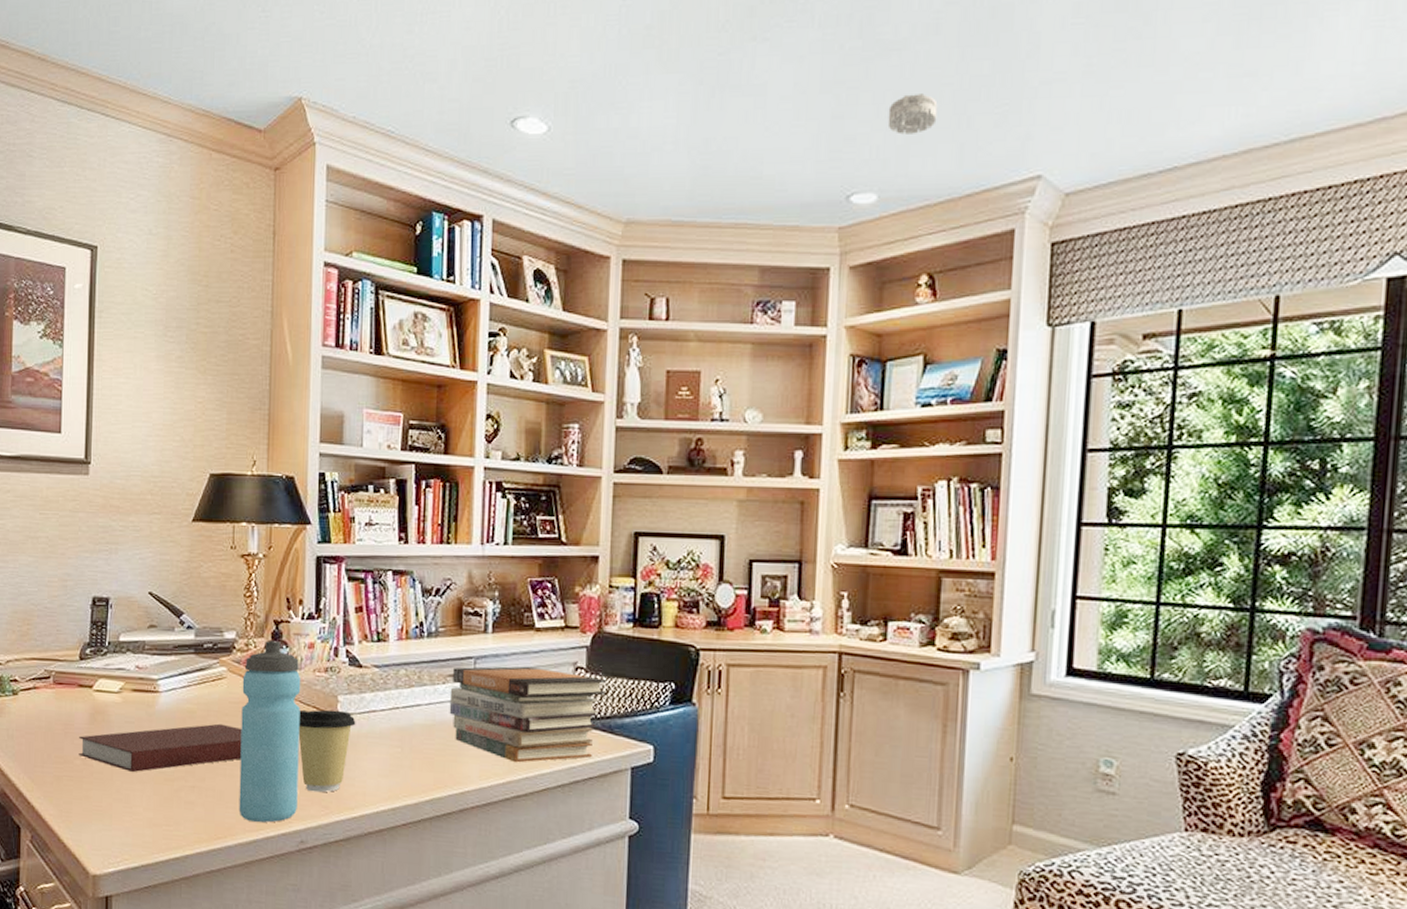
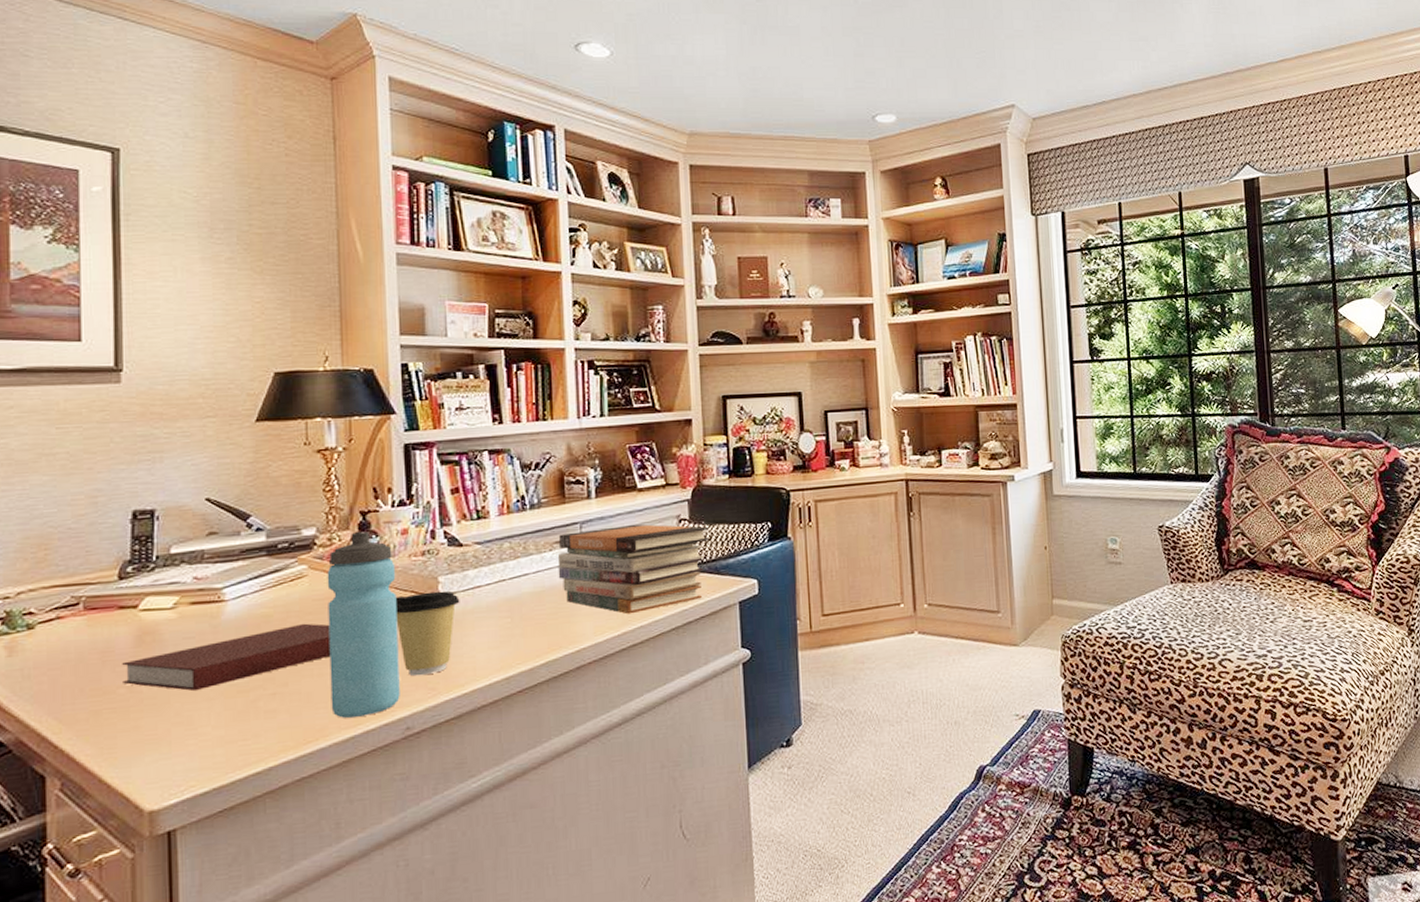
smoke detector: present [887,94,938,135] -> none [897,40,935,71]

